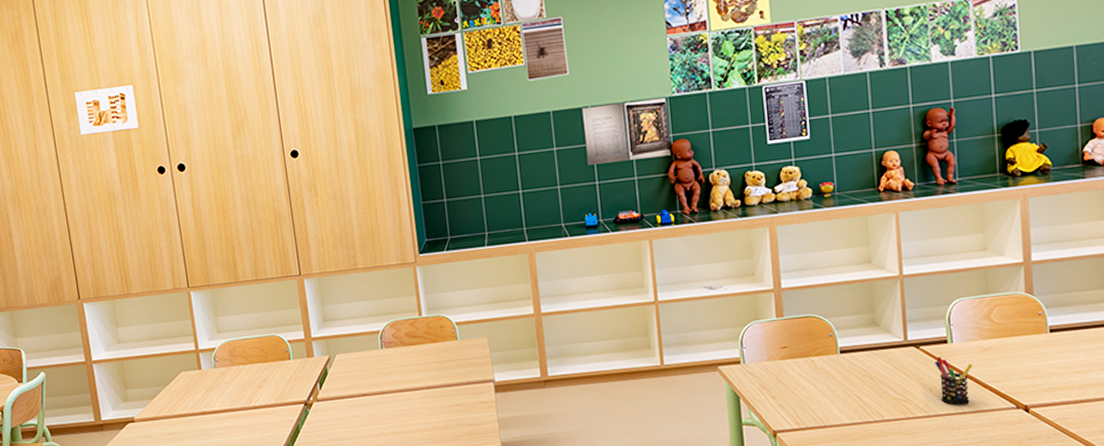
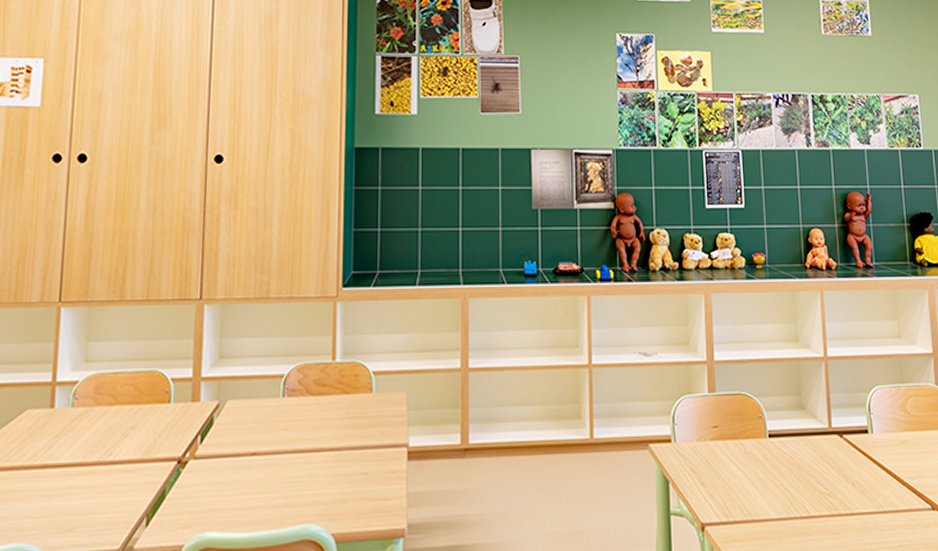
pen holder: present [935,356,973,406] -> none [857,447,892,503]

